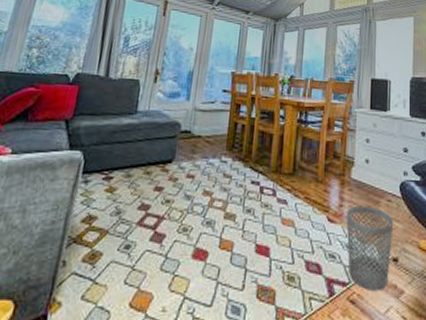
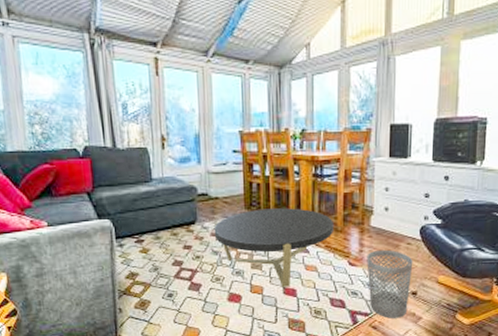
coffee table: none [189,151,314,244] -> present [213,208,333,287]

